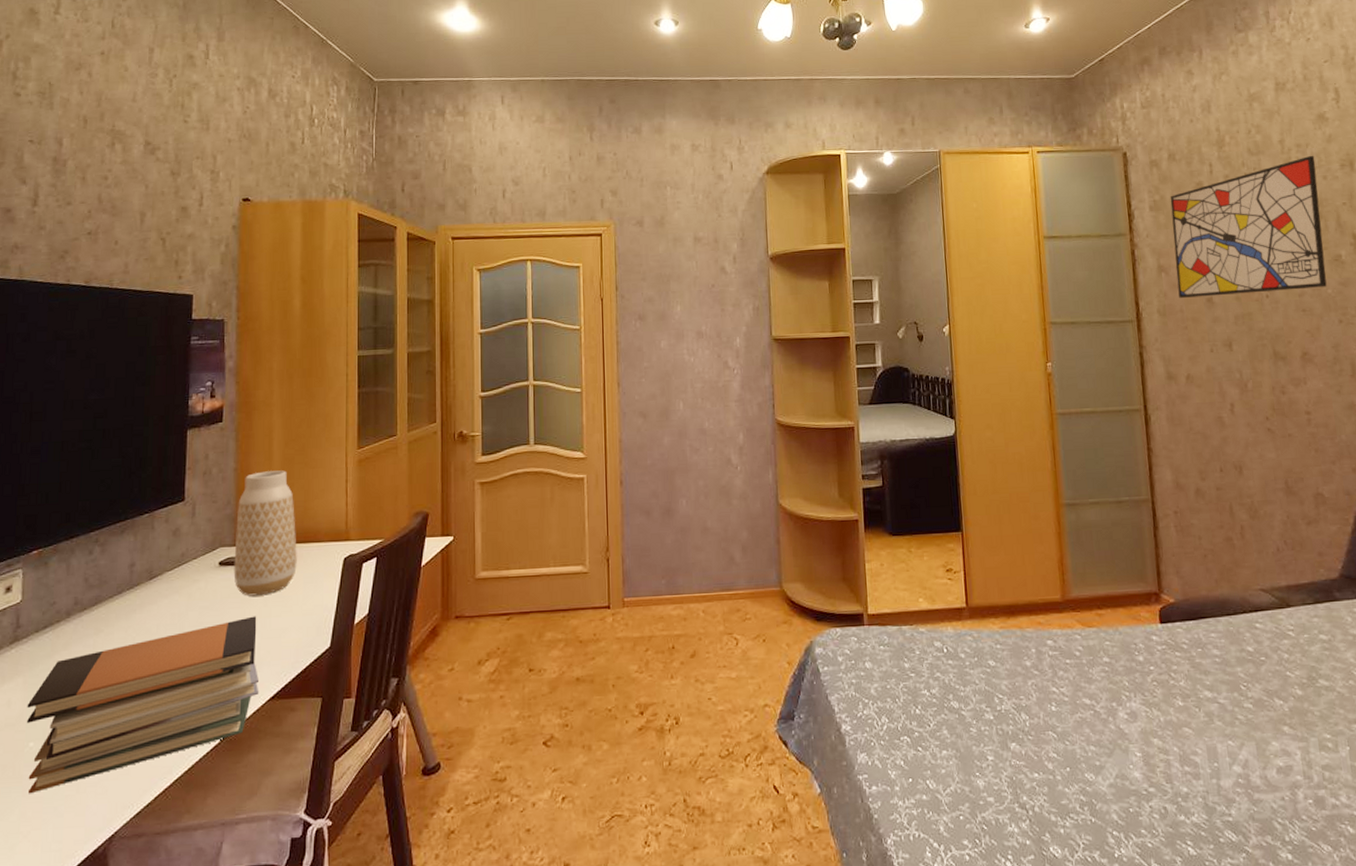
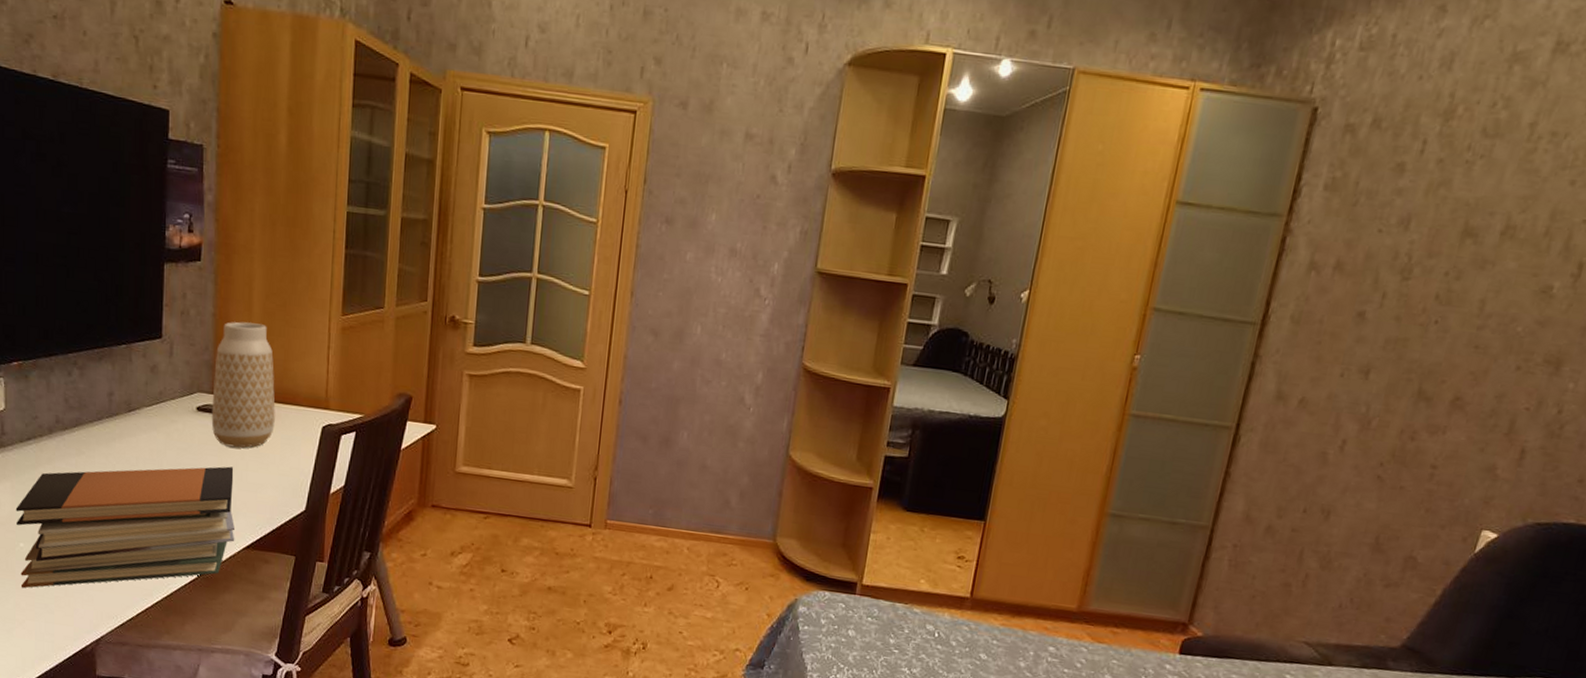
wall art: present [1170,155,1327,298] -> none [1323,149,1571,324]

